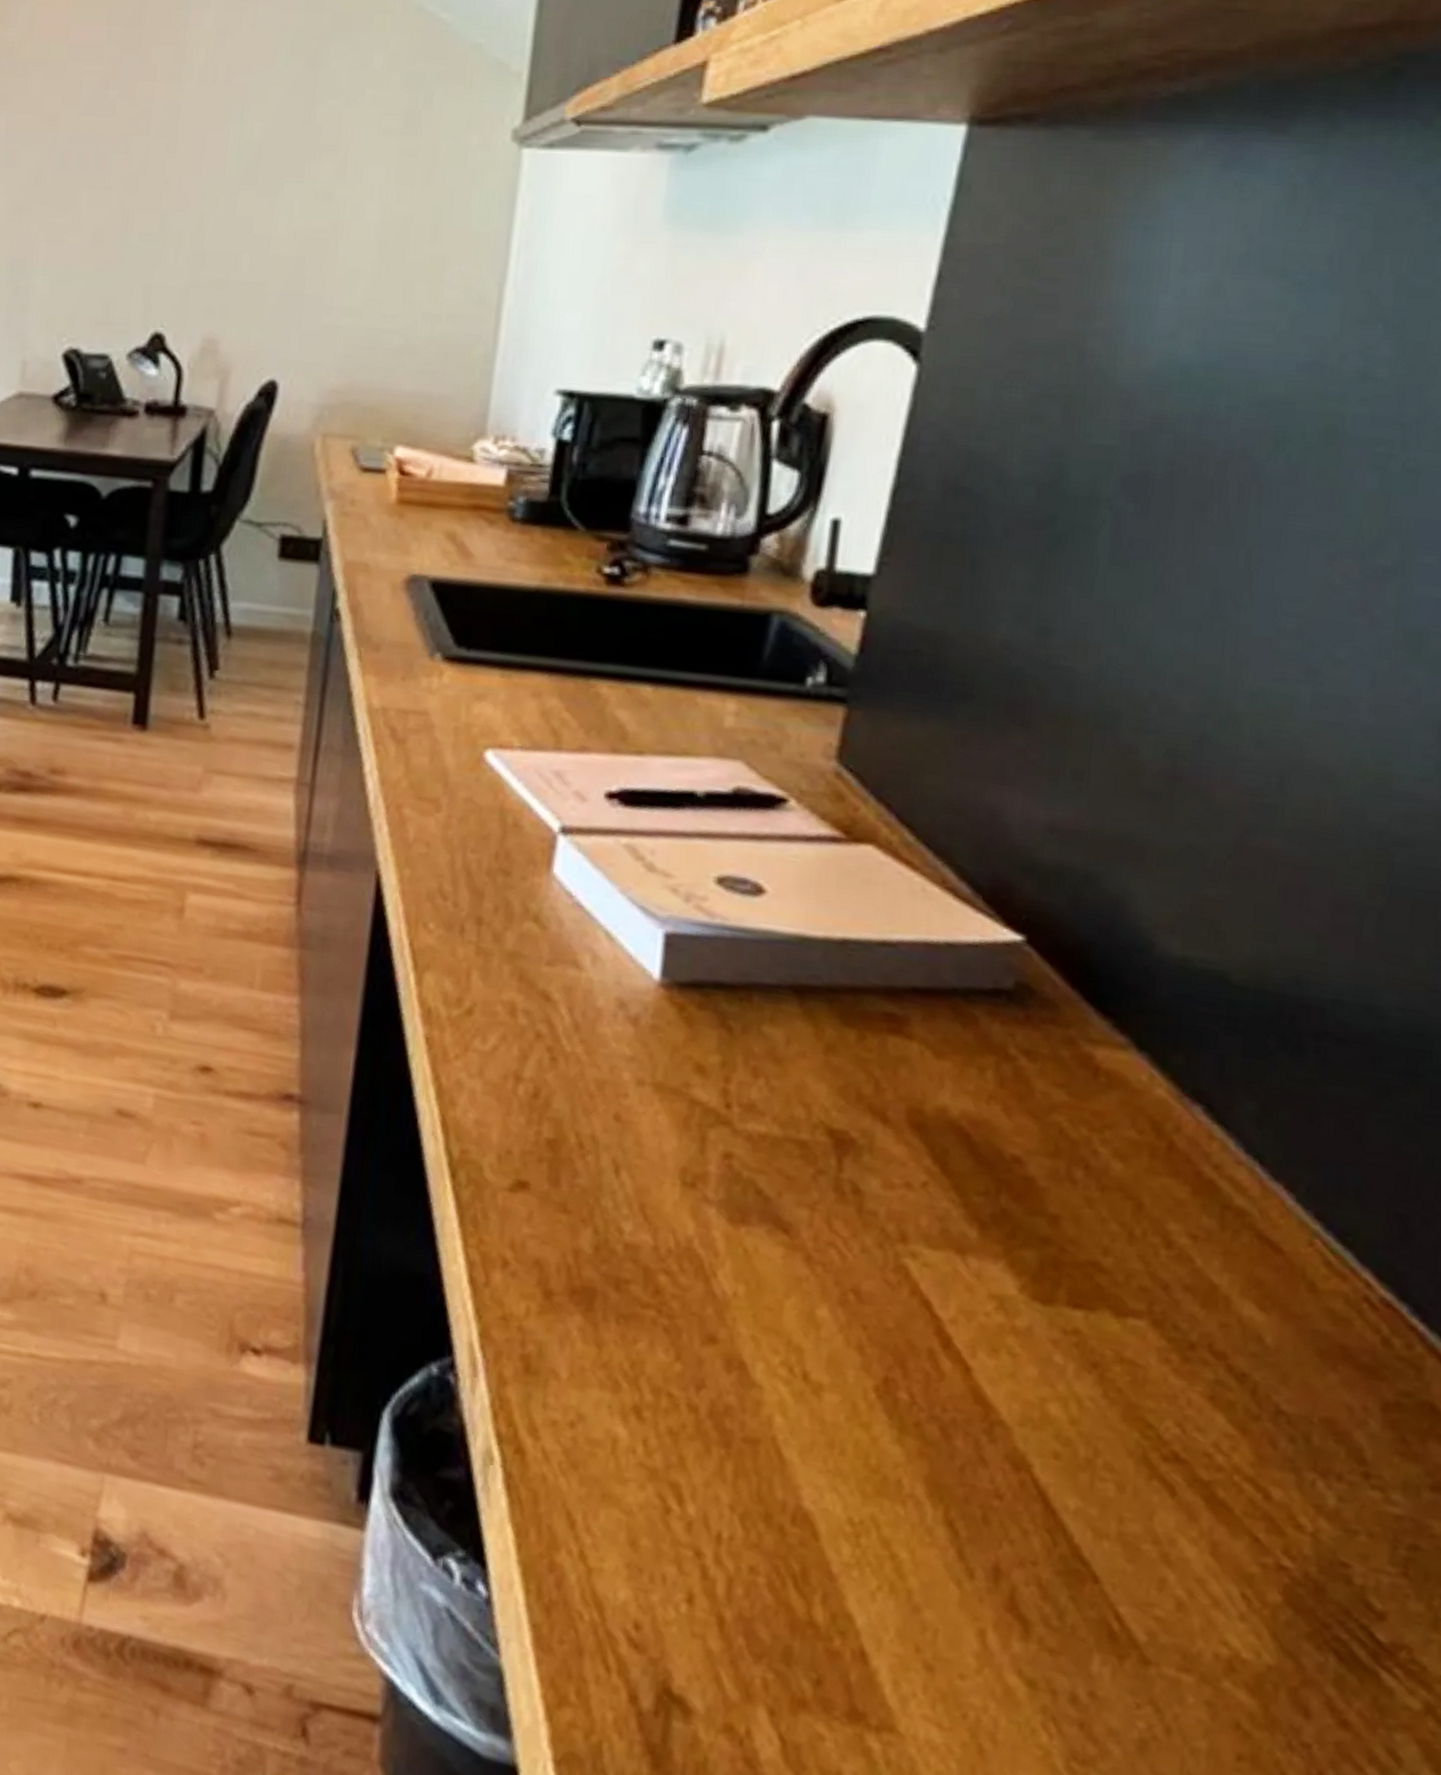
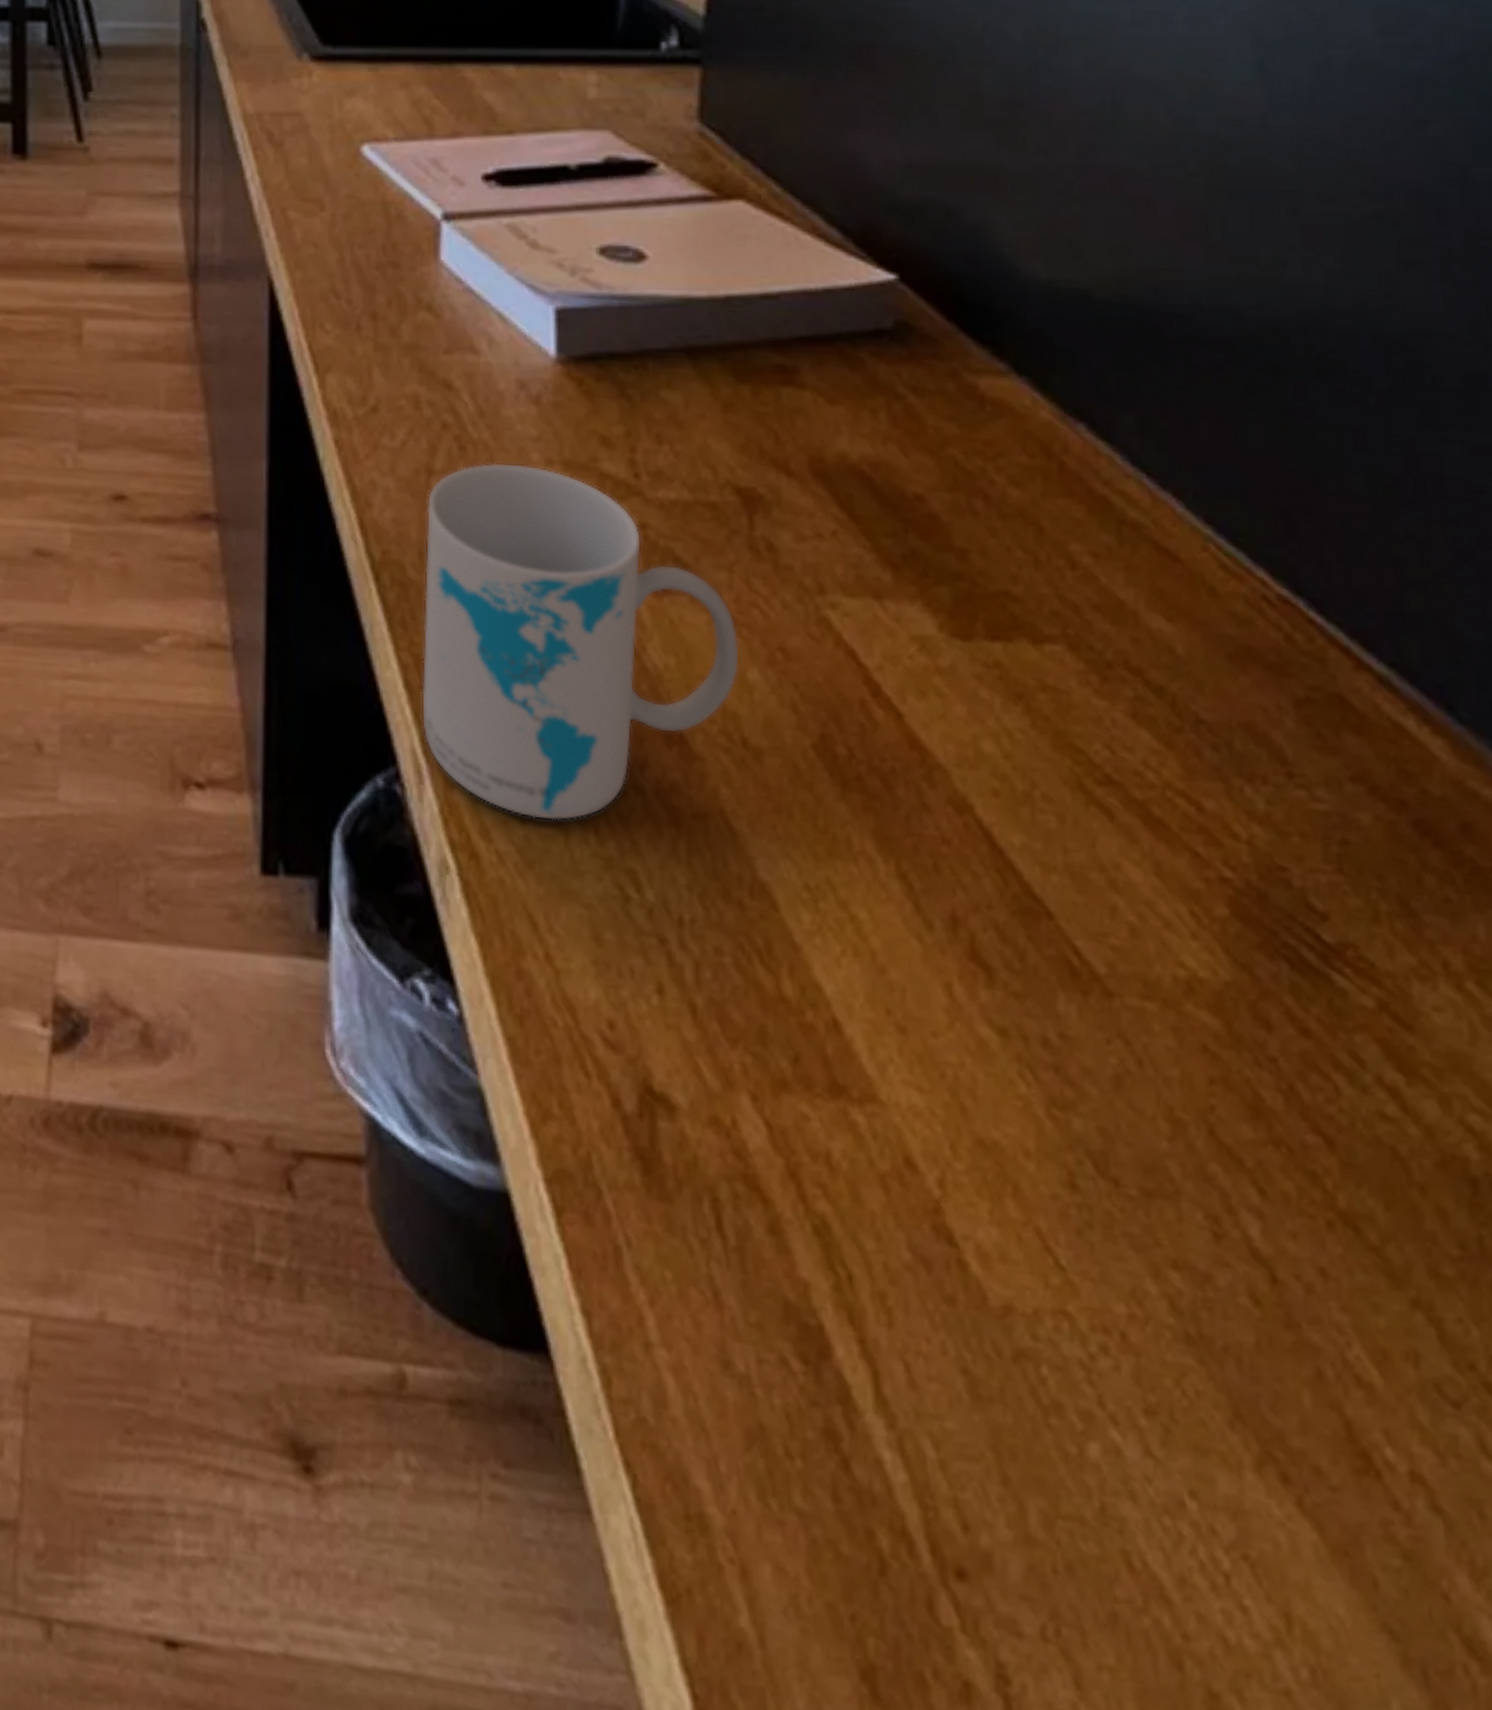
mug: none [482,1076,813,1429] -> present [421,462,741,821]

